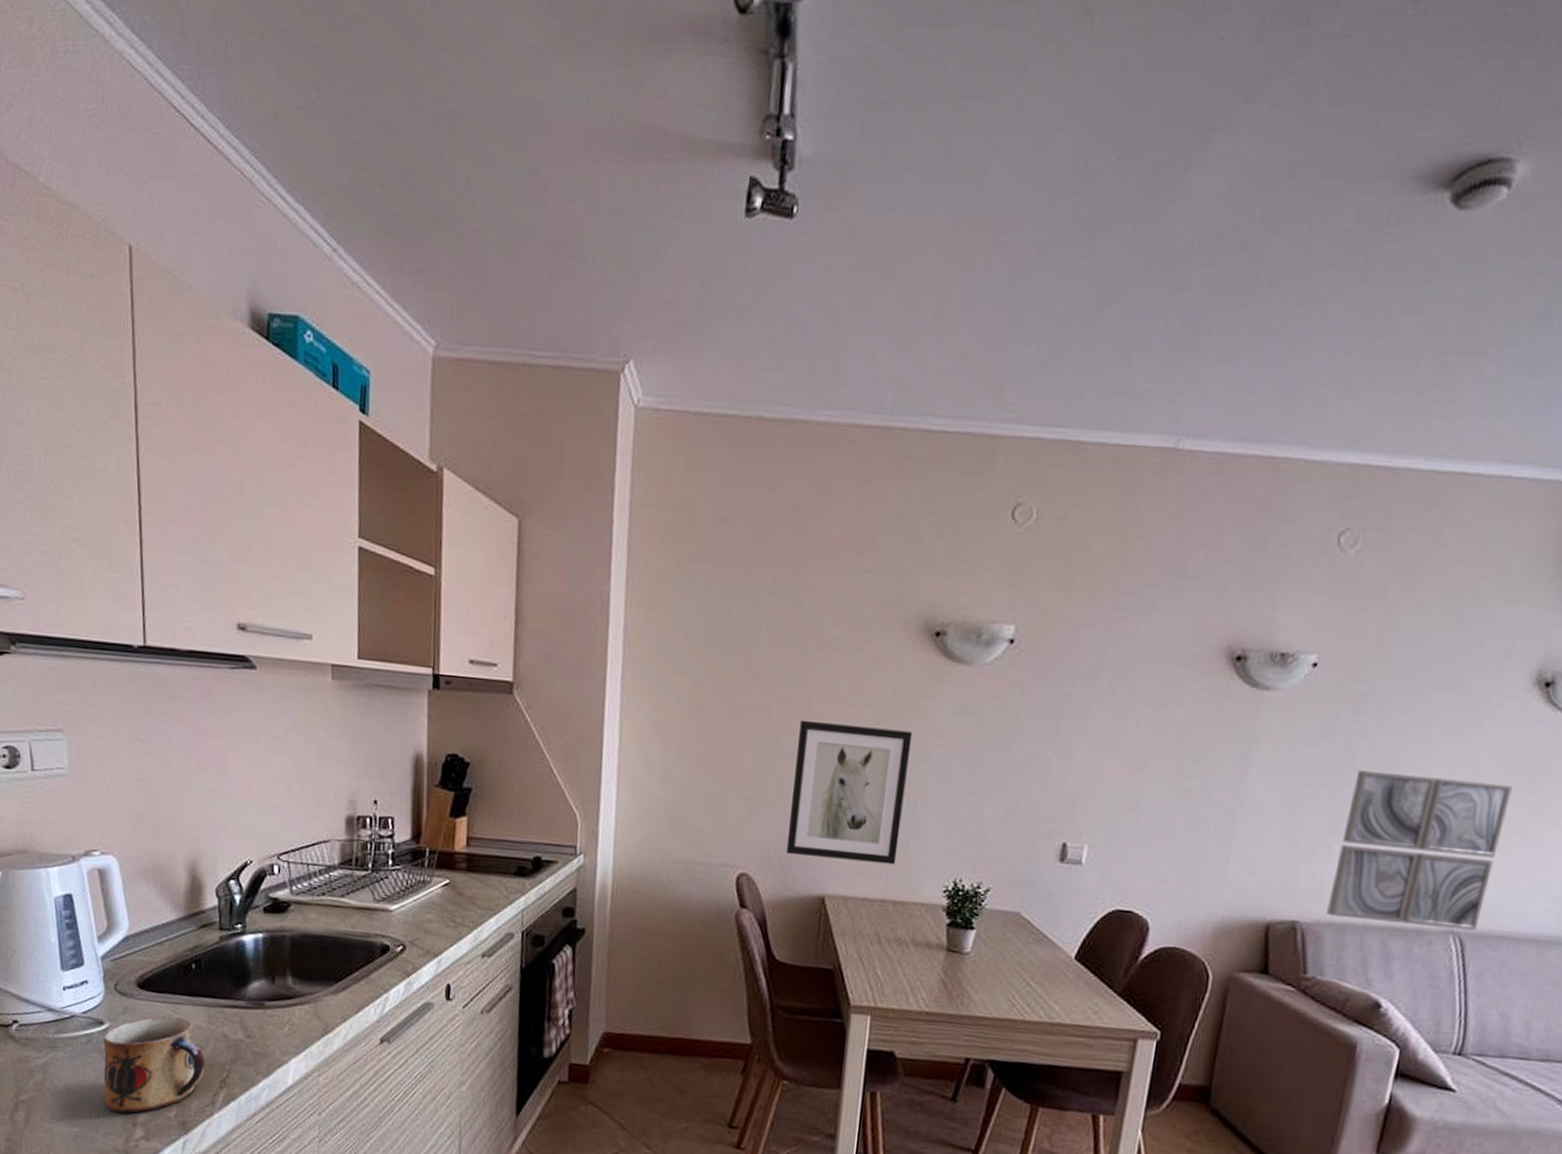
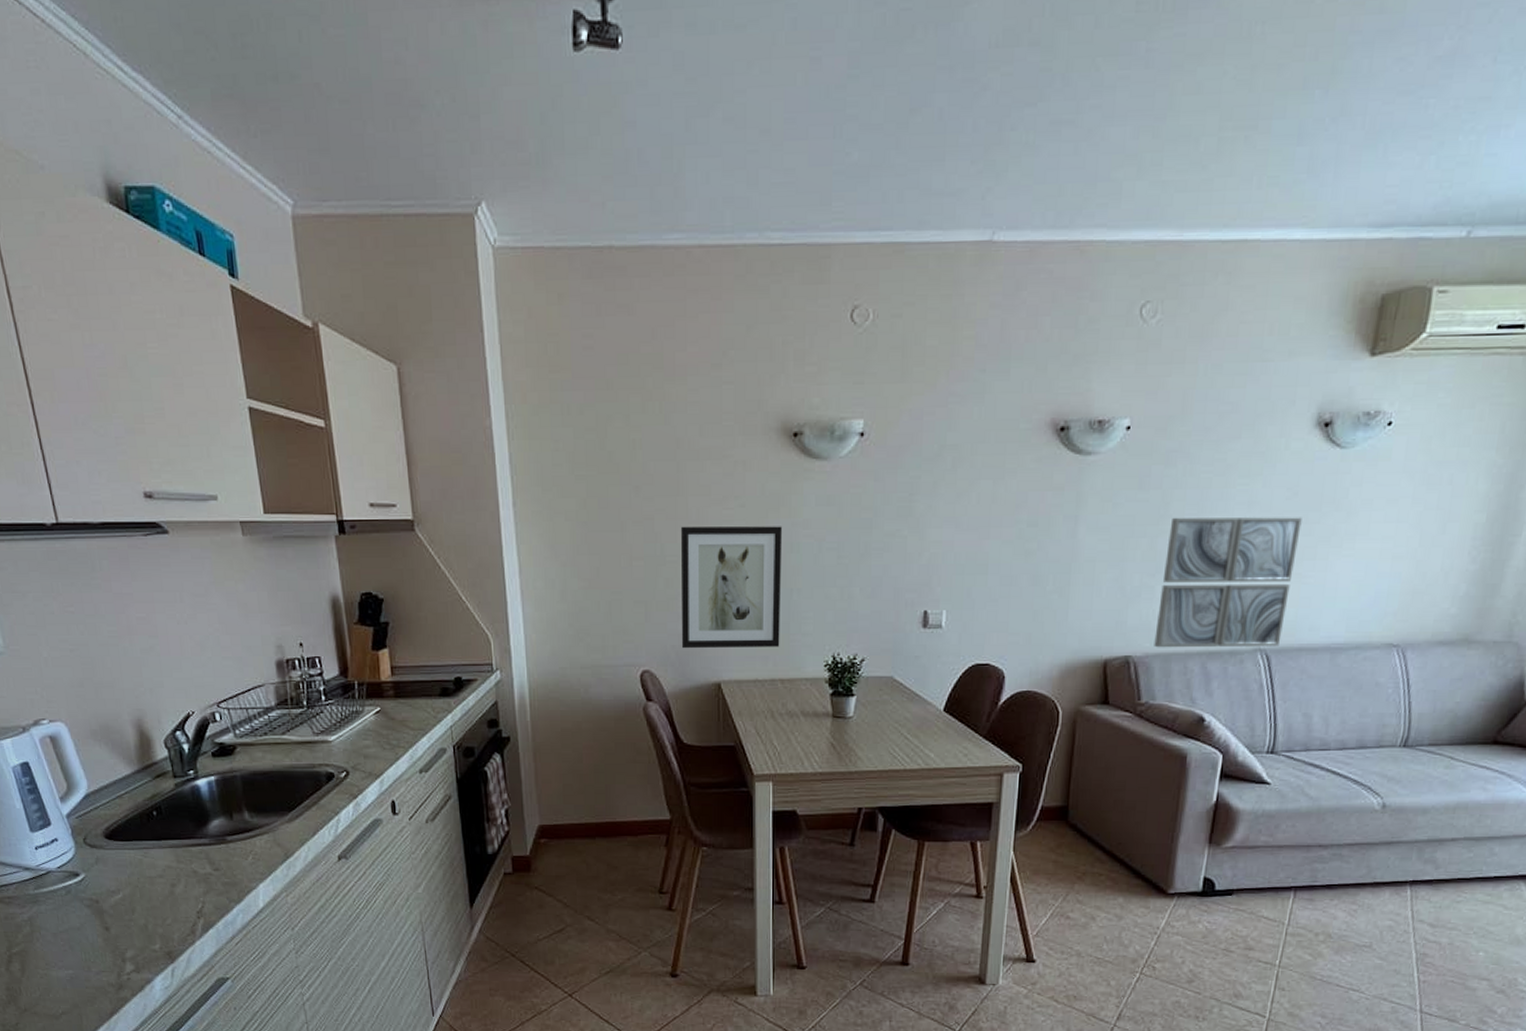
mug: present [102,1016,206,1113] -> none [80,861,181,952]

